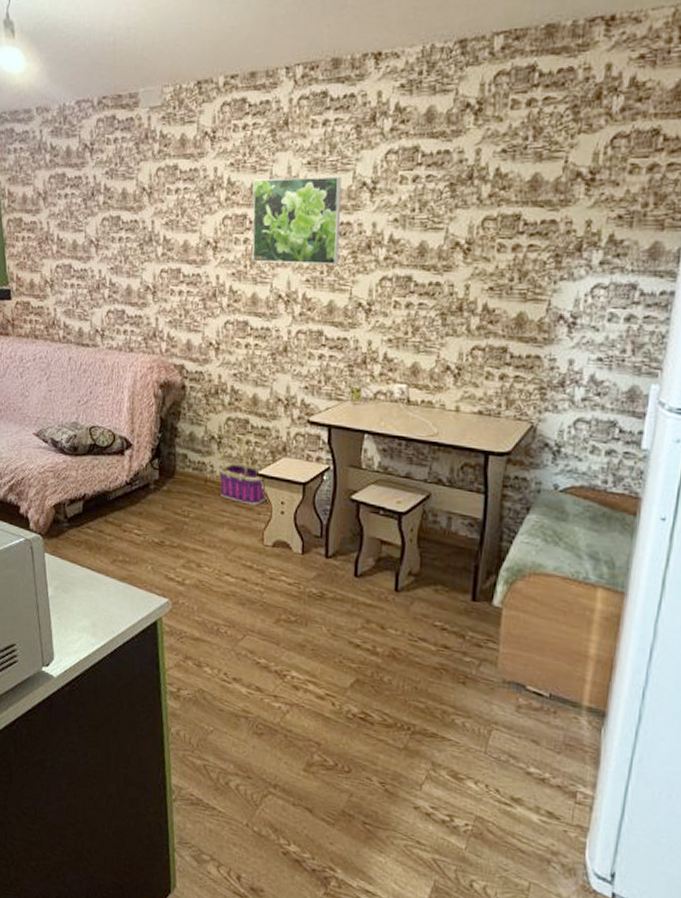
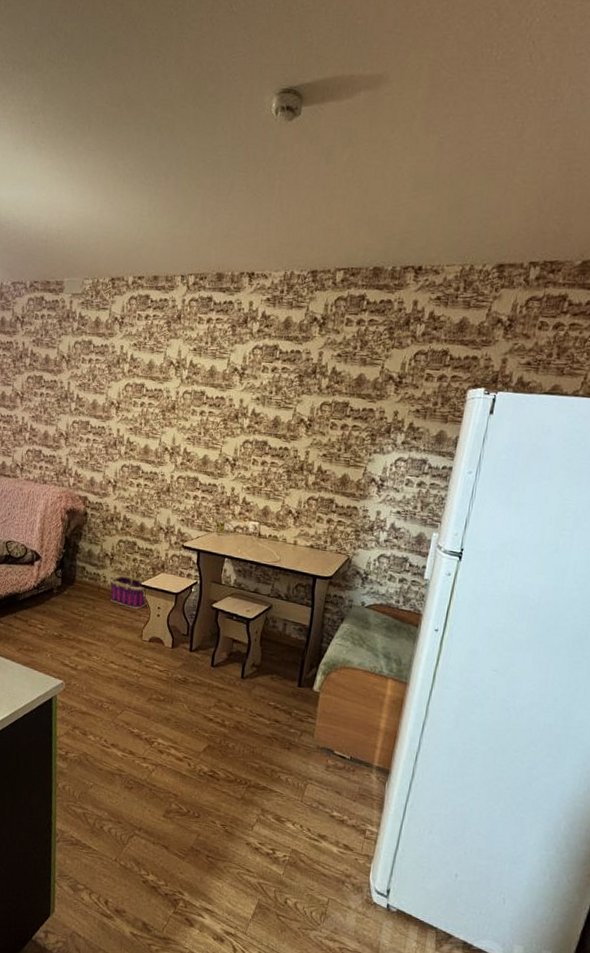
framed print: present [252,176,342,266] -> none [146,358,219,429]

